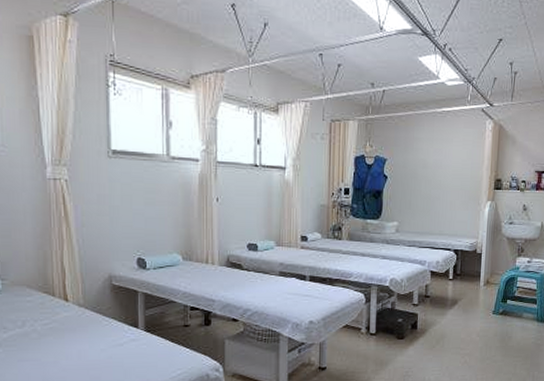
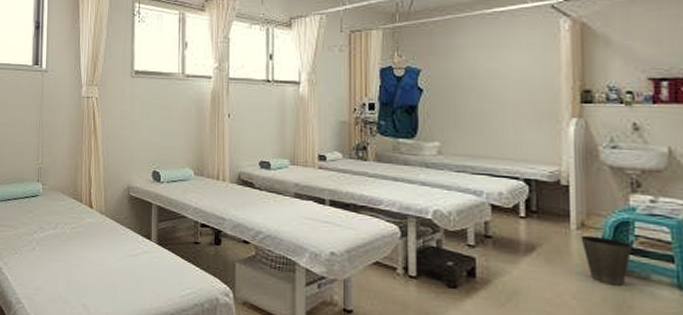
waste basket: none [485,289,515,324] -> present [580,235,633,286]

